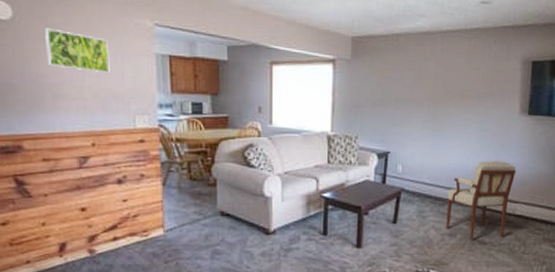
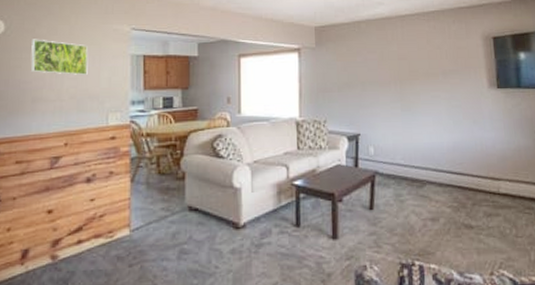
armchair: present [446,161,516,240] -> none [424,137,494,224]

